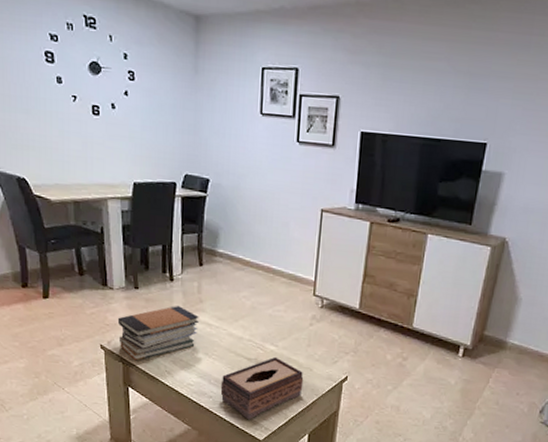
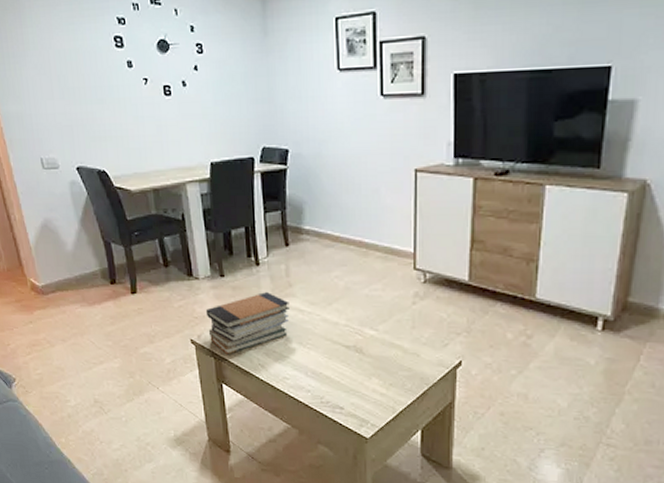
tissue box: present [220,356,304,420] -> none [318,342,411,416]

